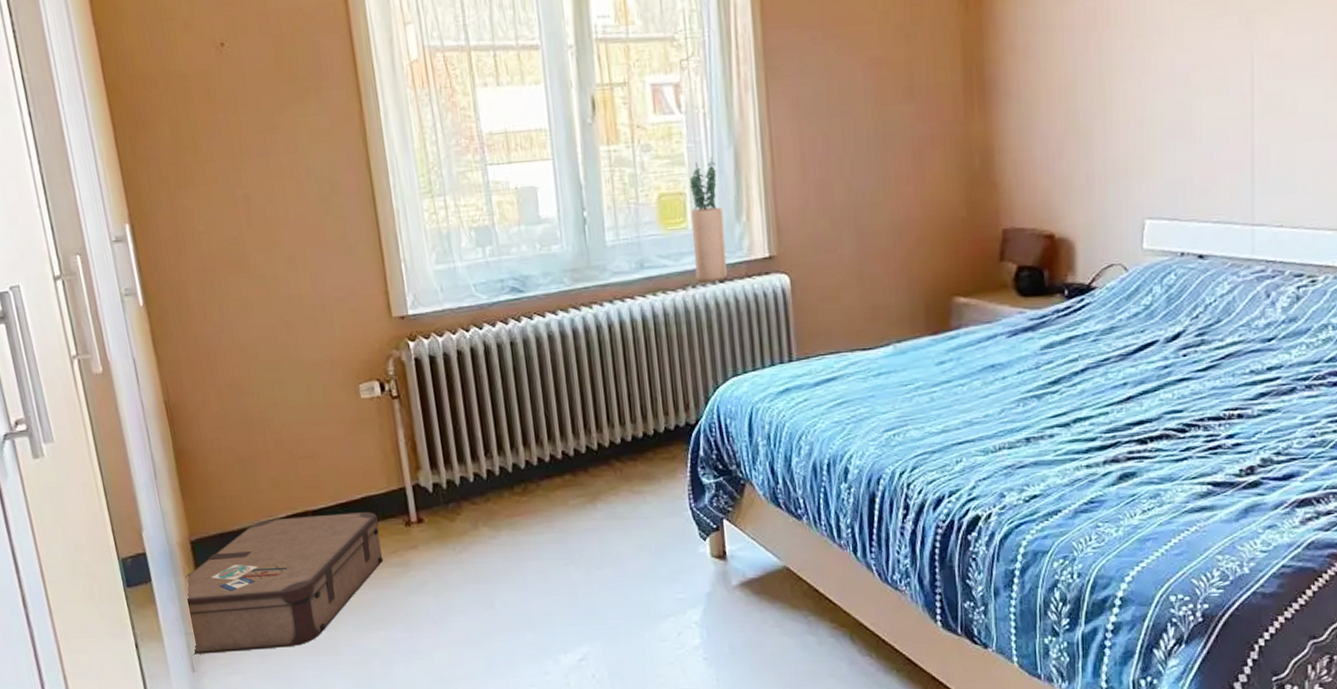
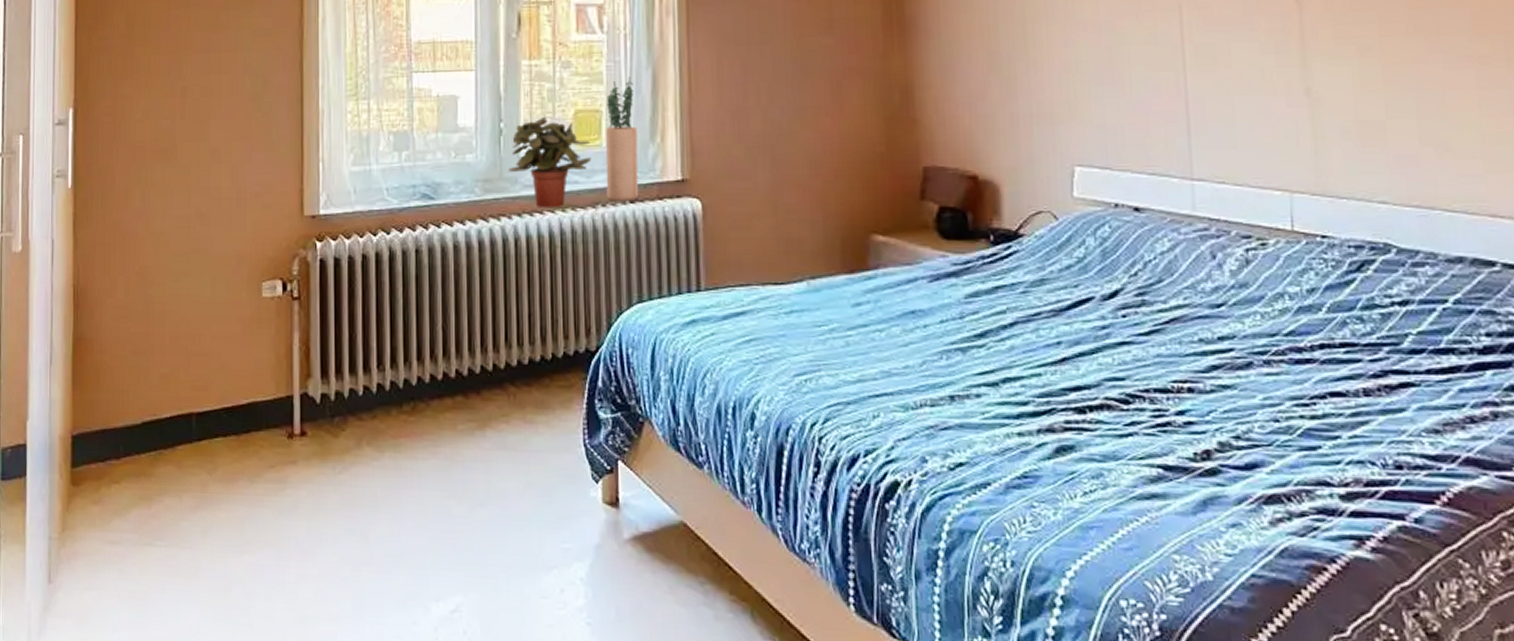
suitcase: present [186,512,384,654] -> none [54,418,261,565]
potted plant: none [596,202,679,294] -> present [508,116,592,209]

